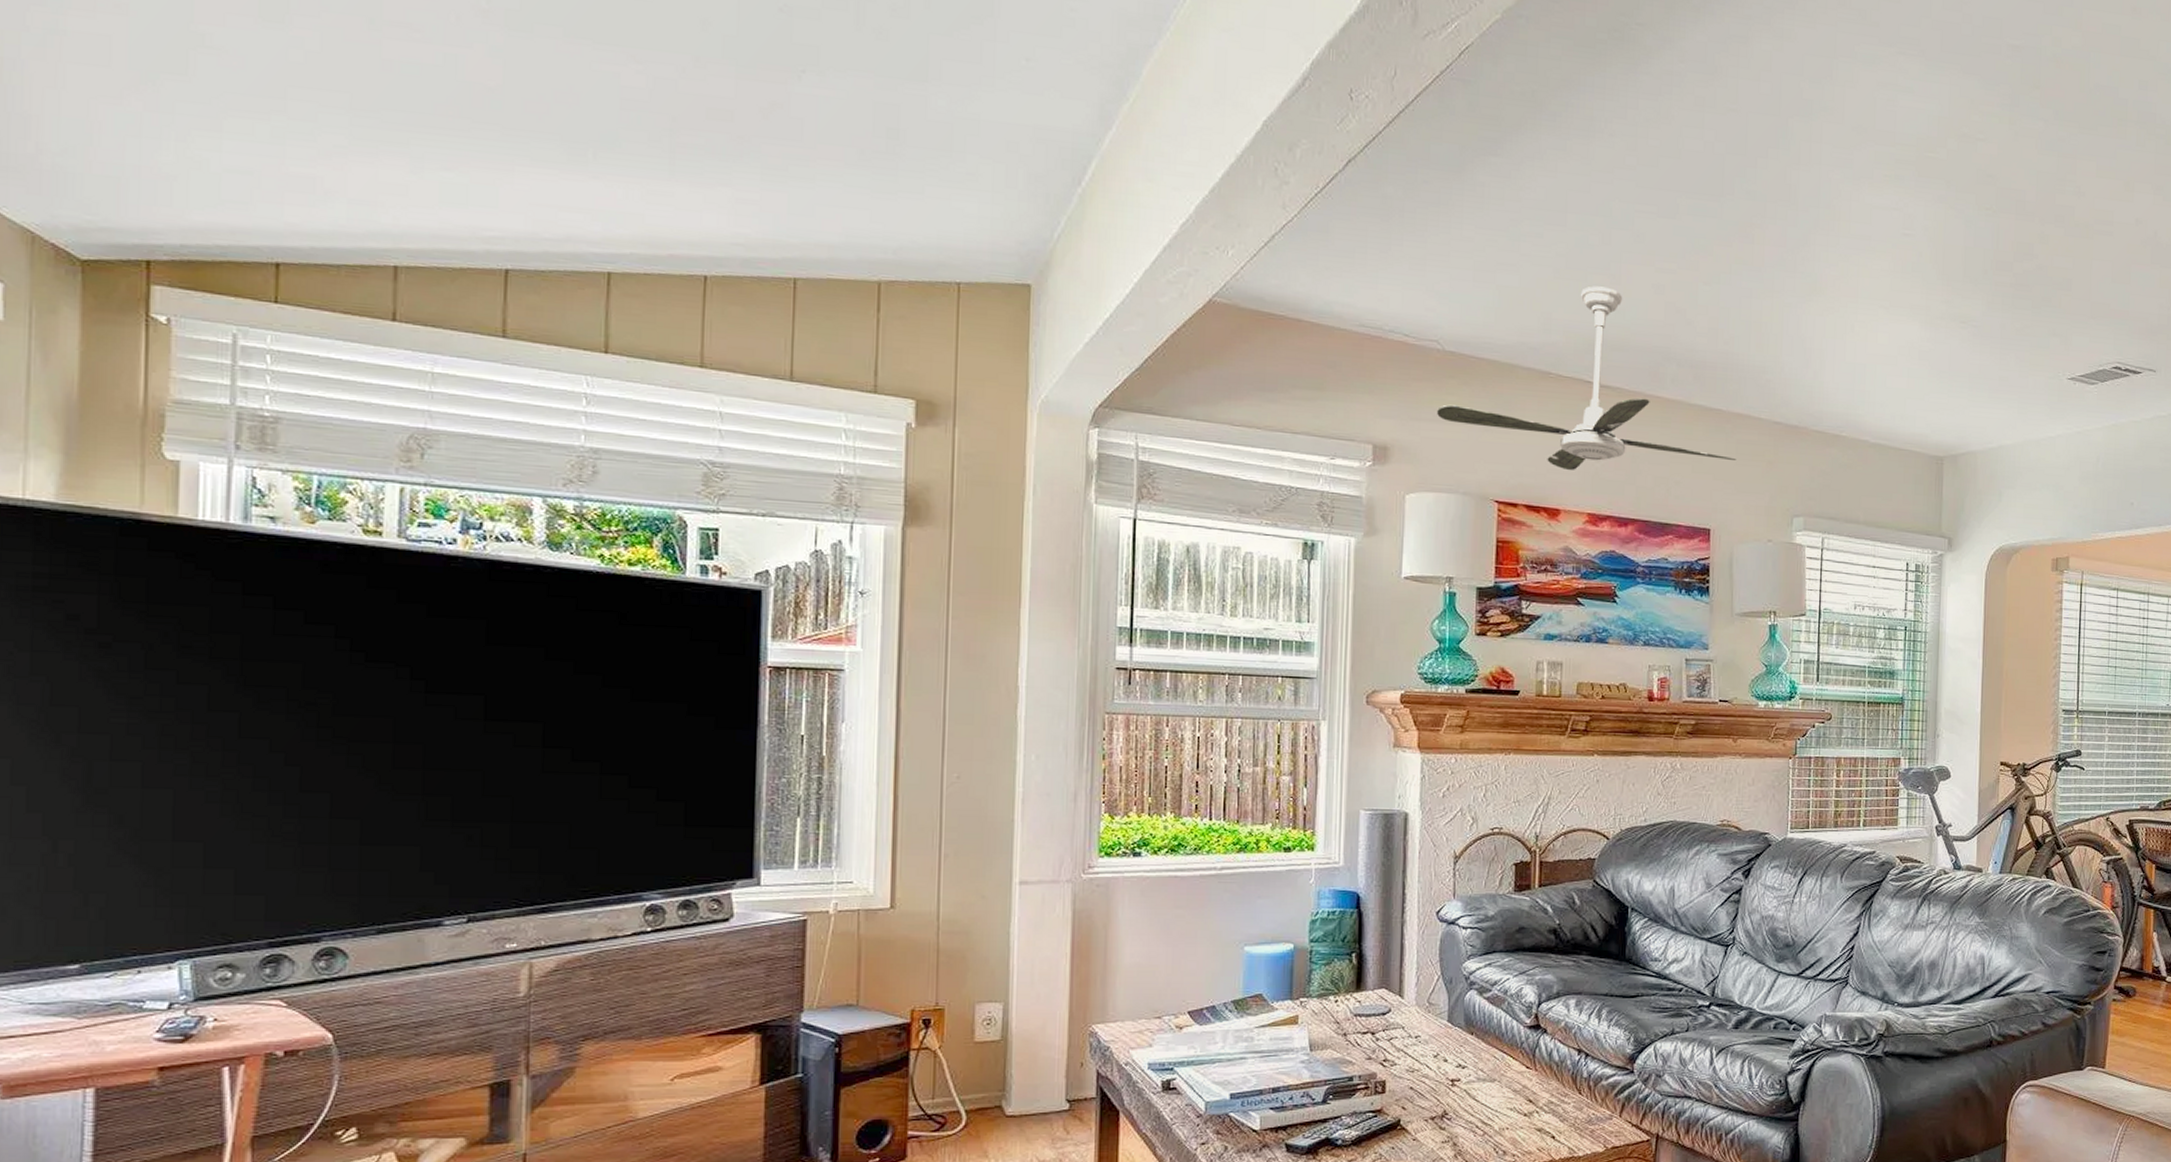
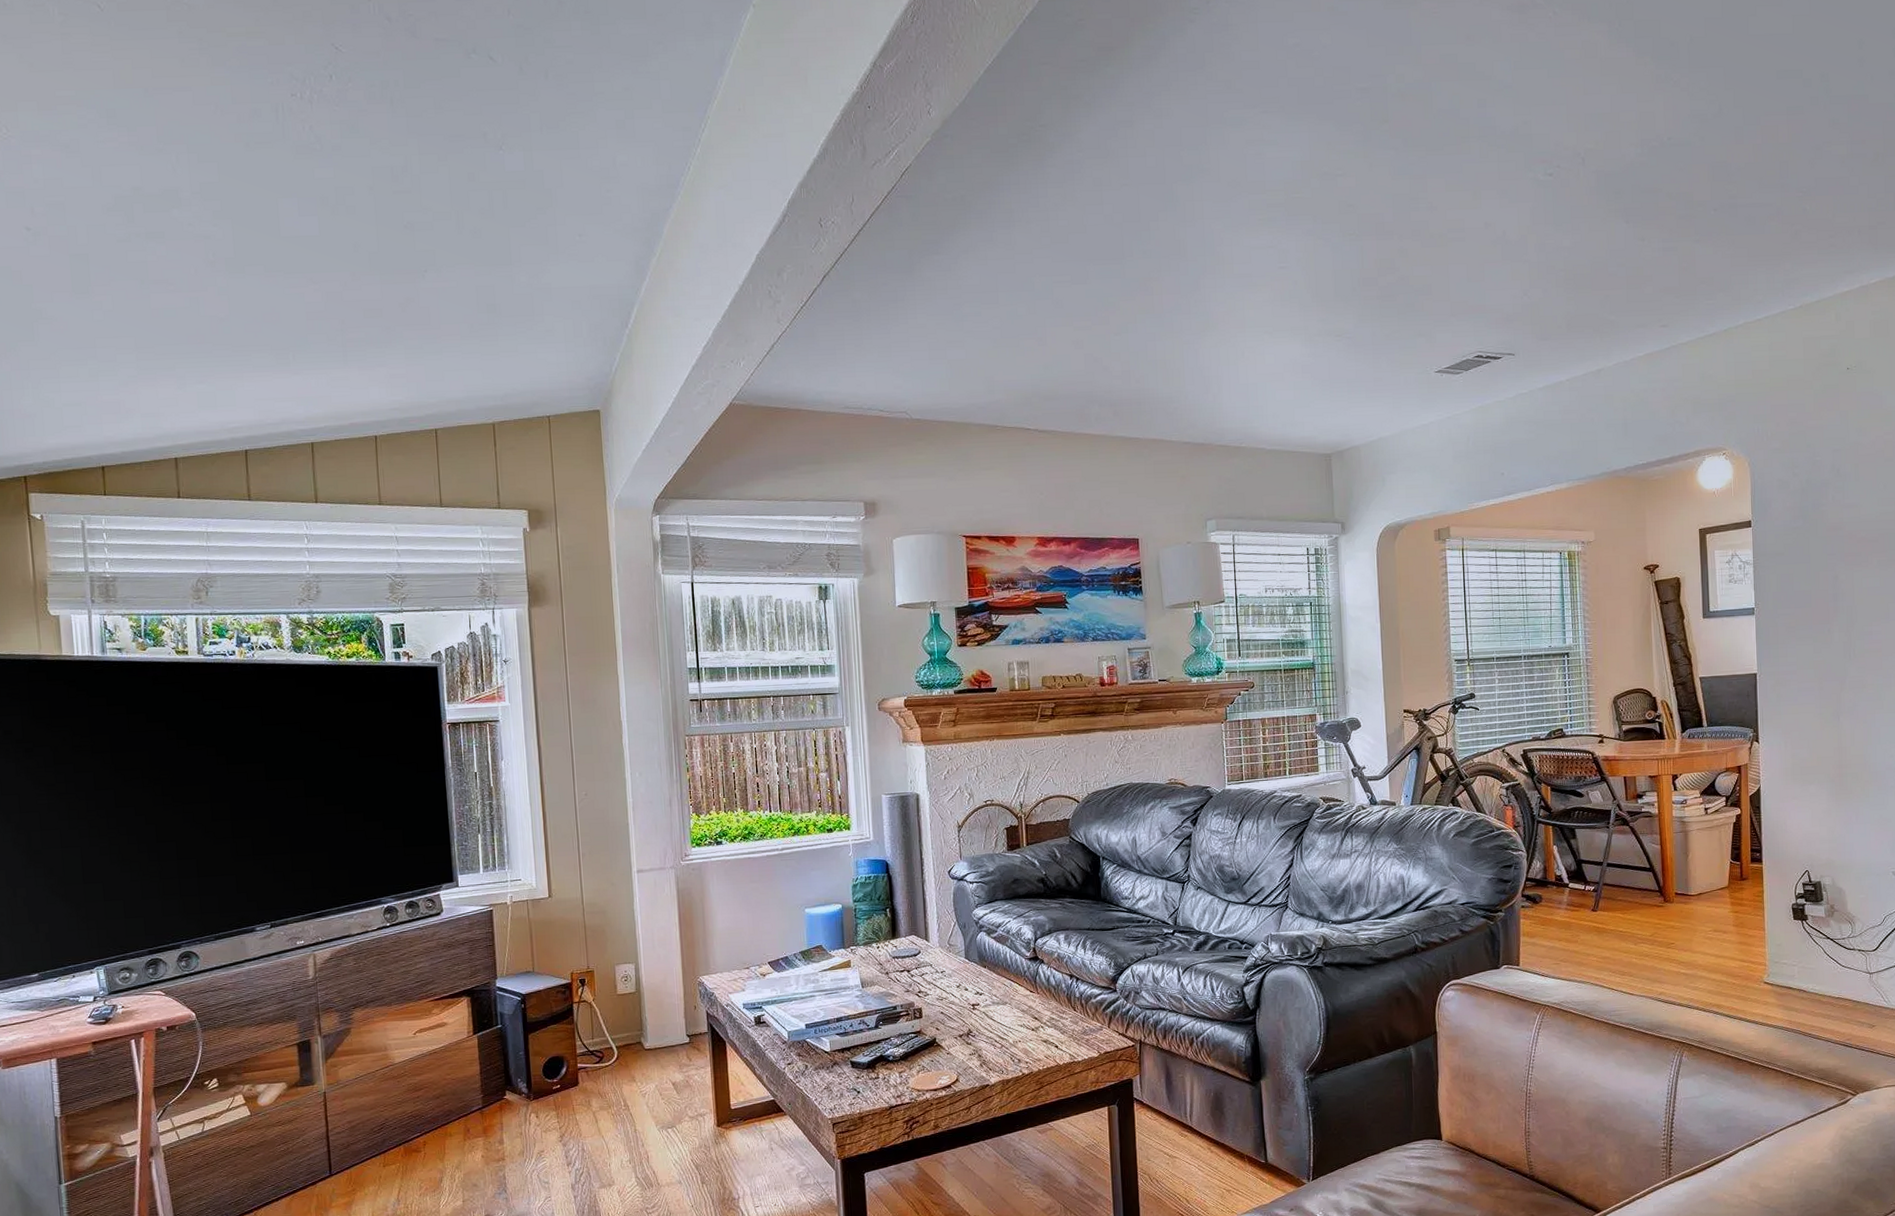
ceiling fan: present [1437,286,1737,470] -> none [911,349,1155,504]

